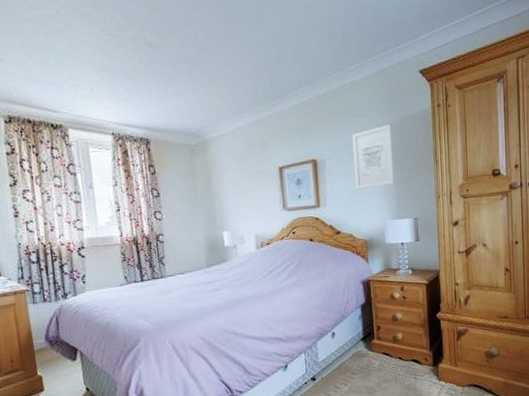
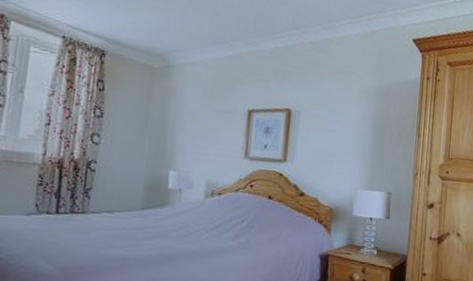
wall art: present [352,124,394,189] -> none [329,87,377,152]

